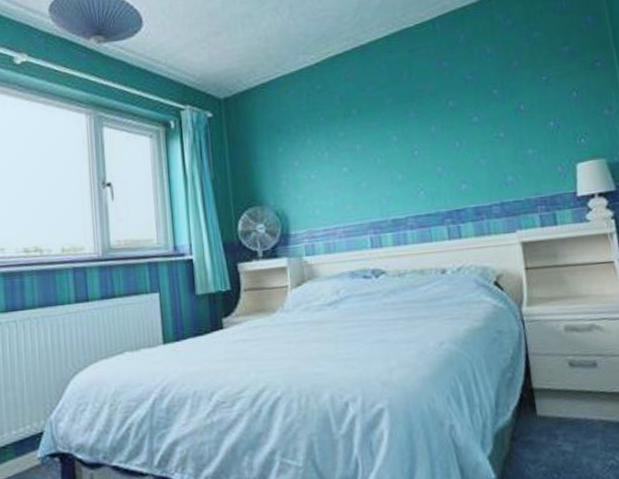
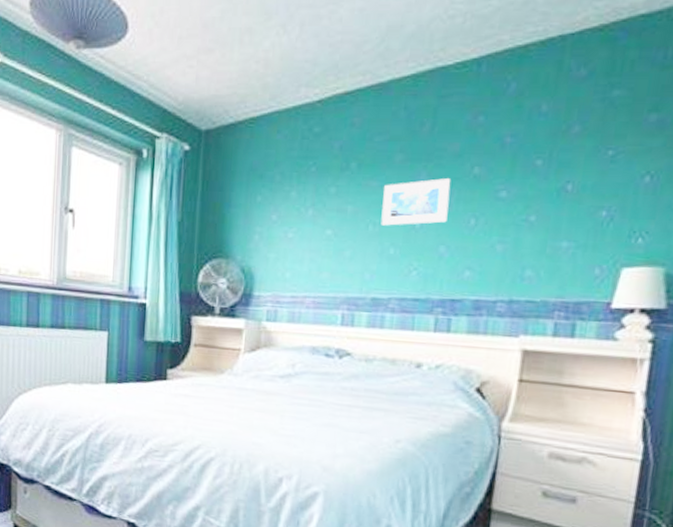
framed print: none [382,113,438,158] -> present [381,178,451,226]

